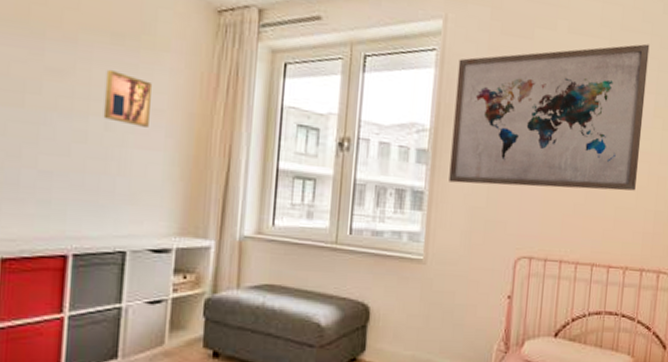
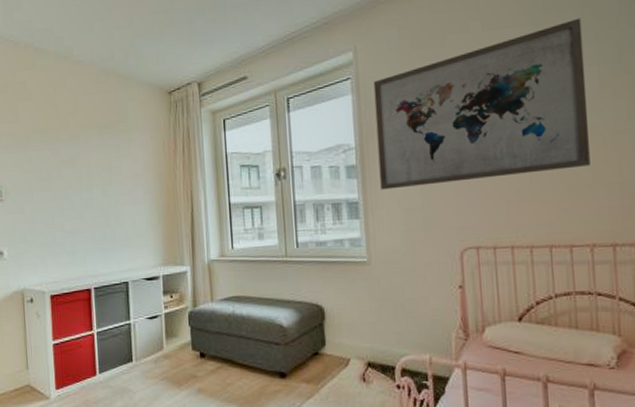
wall art: present [103,69,151,127] -> none [99,152,132,189]

